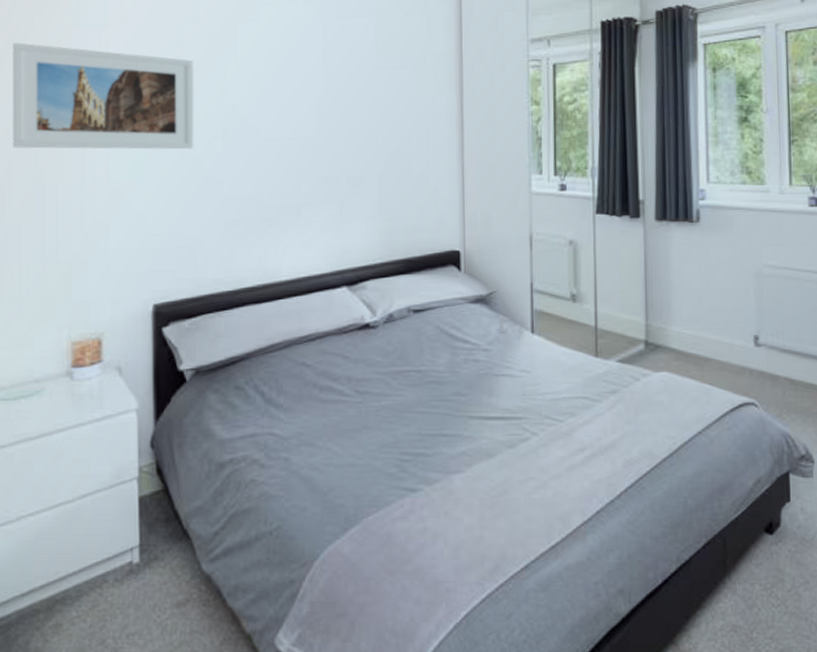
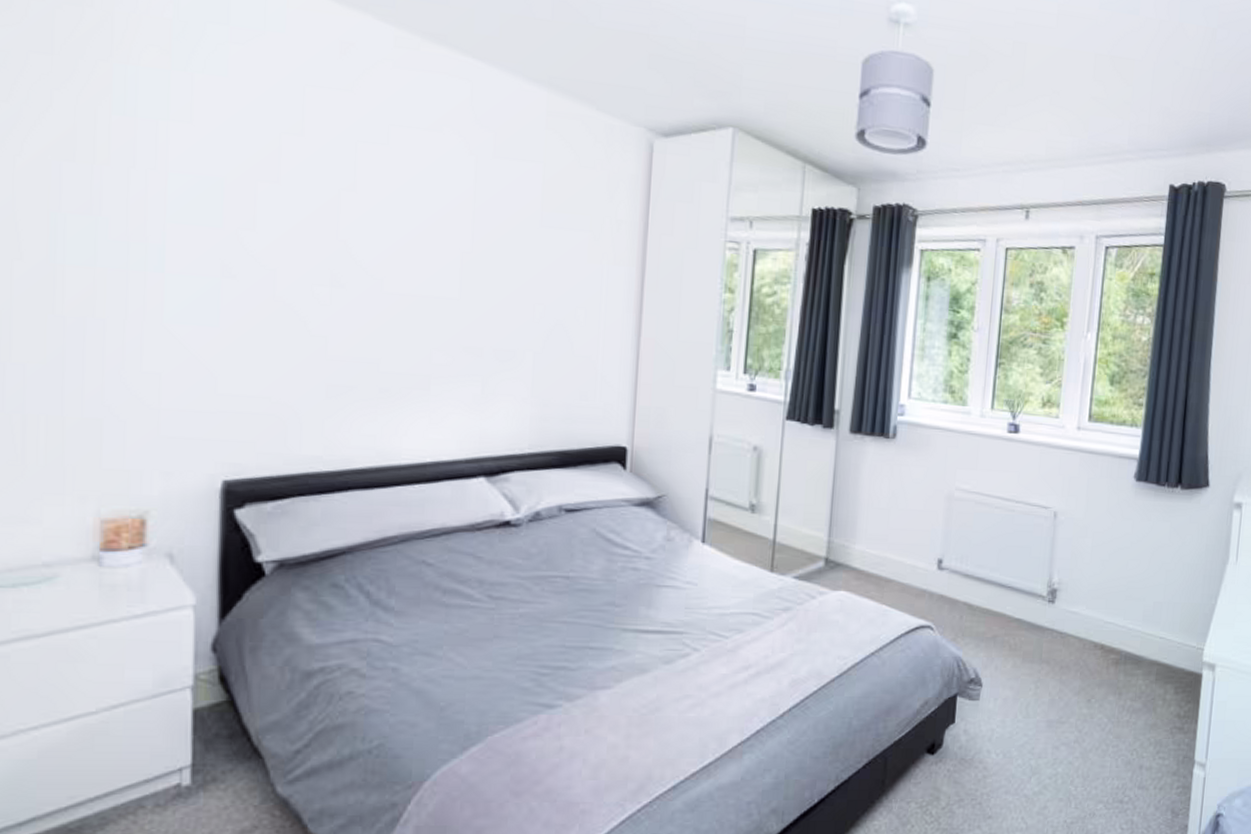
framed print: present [13,42,195,150] -> none [15,121,295,294]

